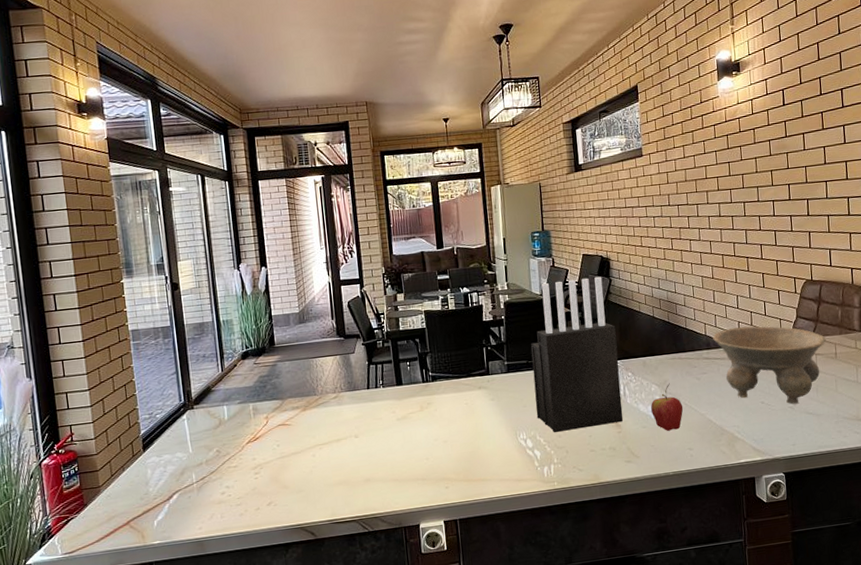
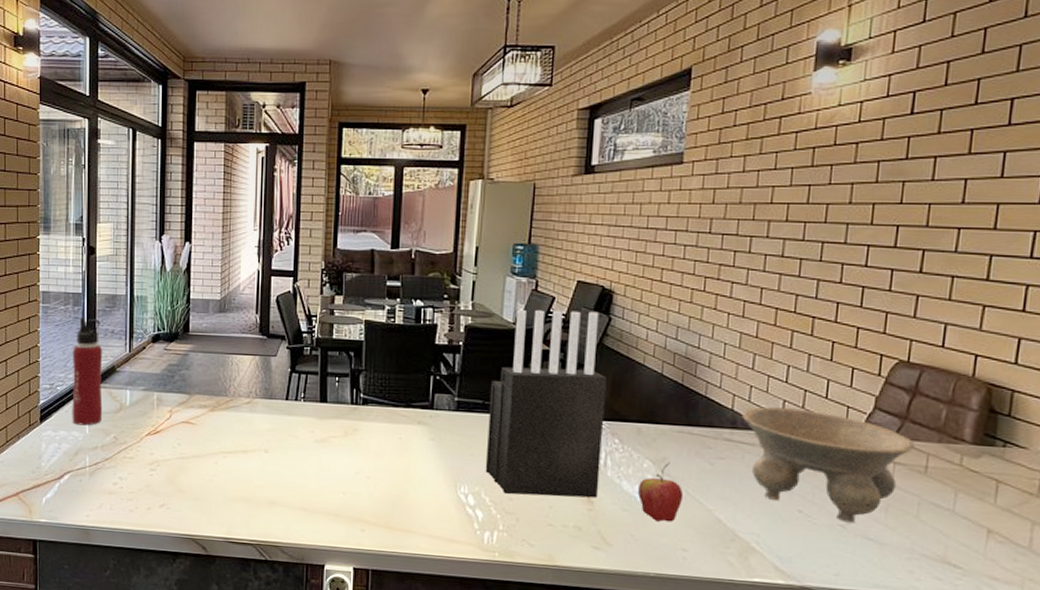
water bottle: none [167,346,204,447] -> present [72,318,103,426]

